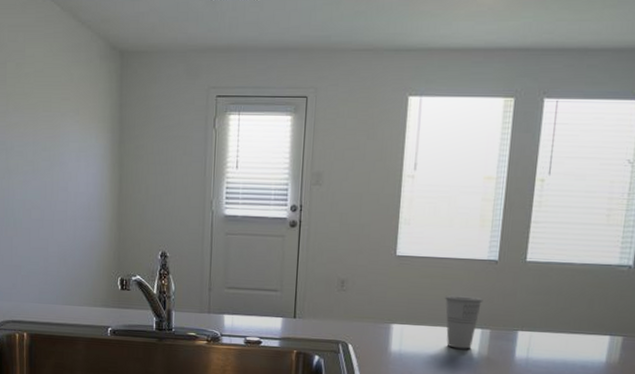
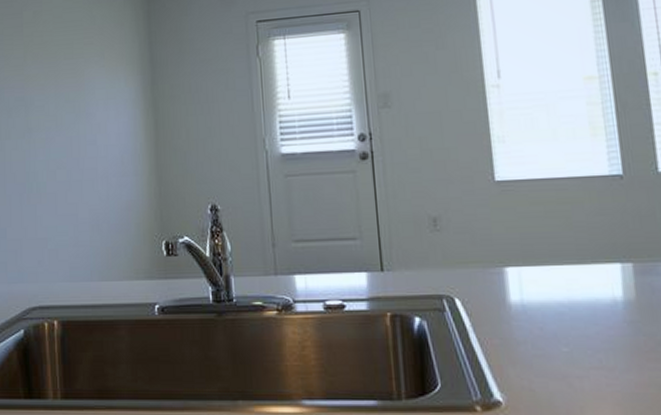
cup: present [445,294,483,349] -> none [566,222,615,292]

